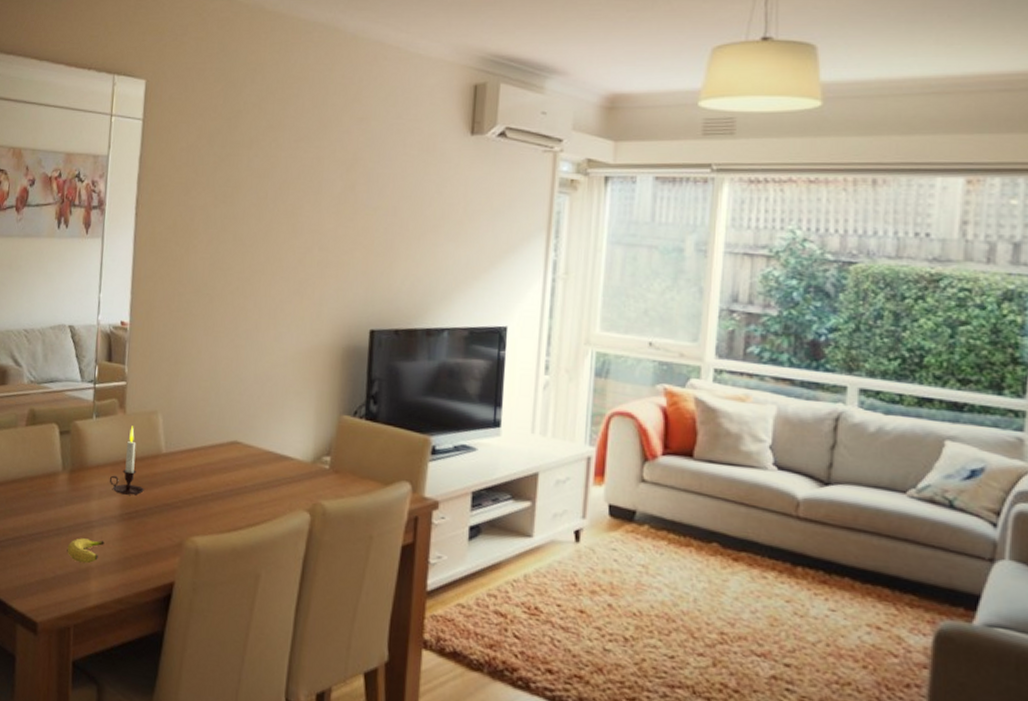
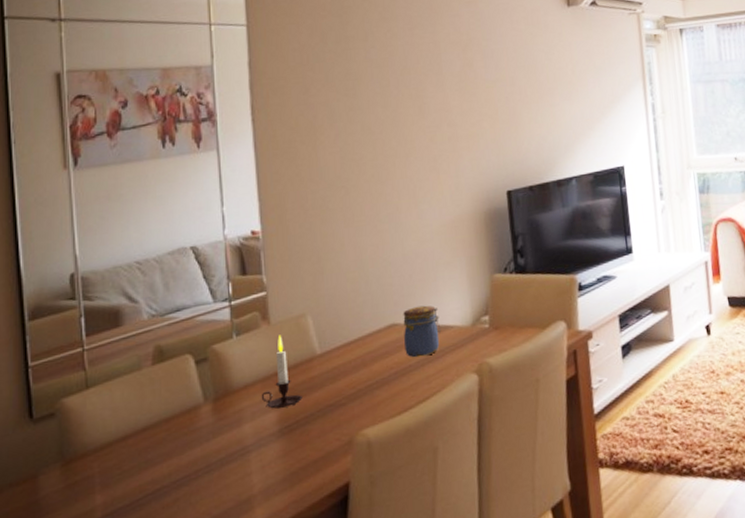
fruit: present [67,538,105,564] -> none [221,463,265,495]
jar: none [243,429,282,482] -> present [403,305,442,358]

